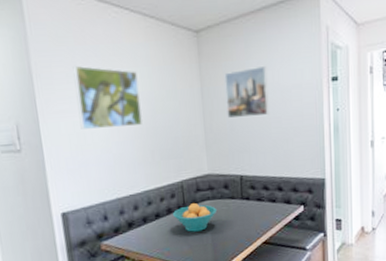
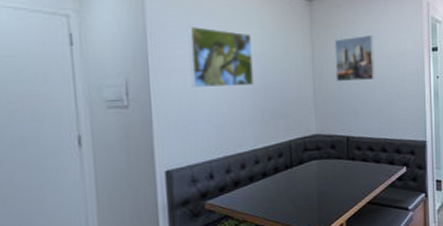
fruit bowl: present [172,203,216,232] -> none [279,163,323,192]

